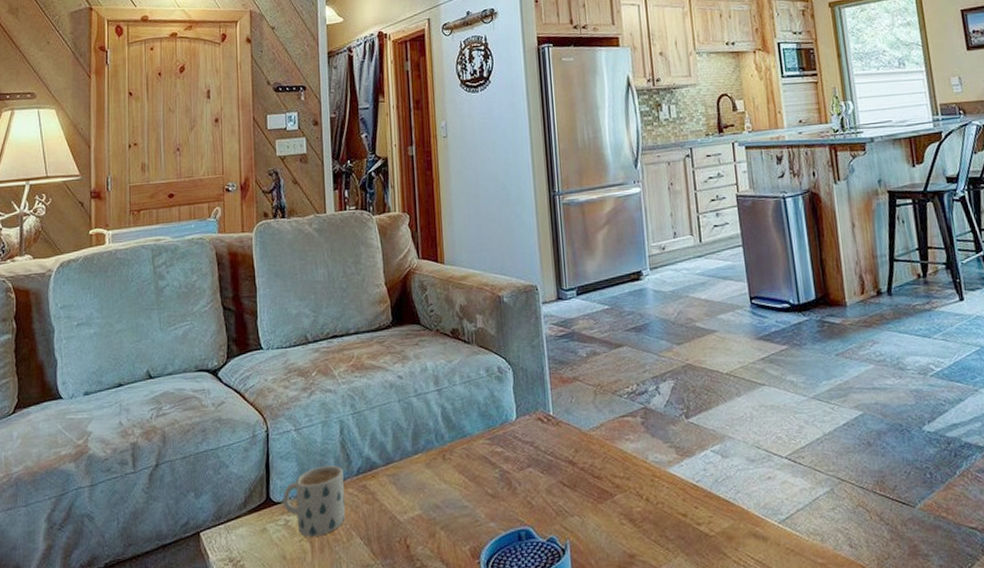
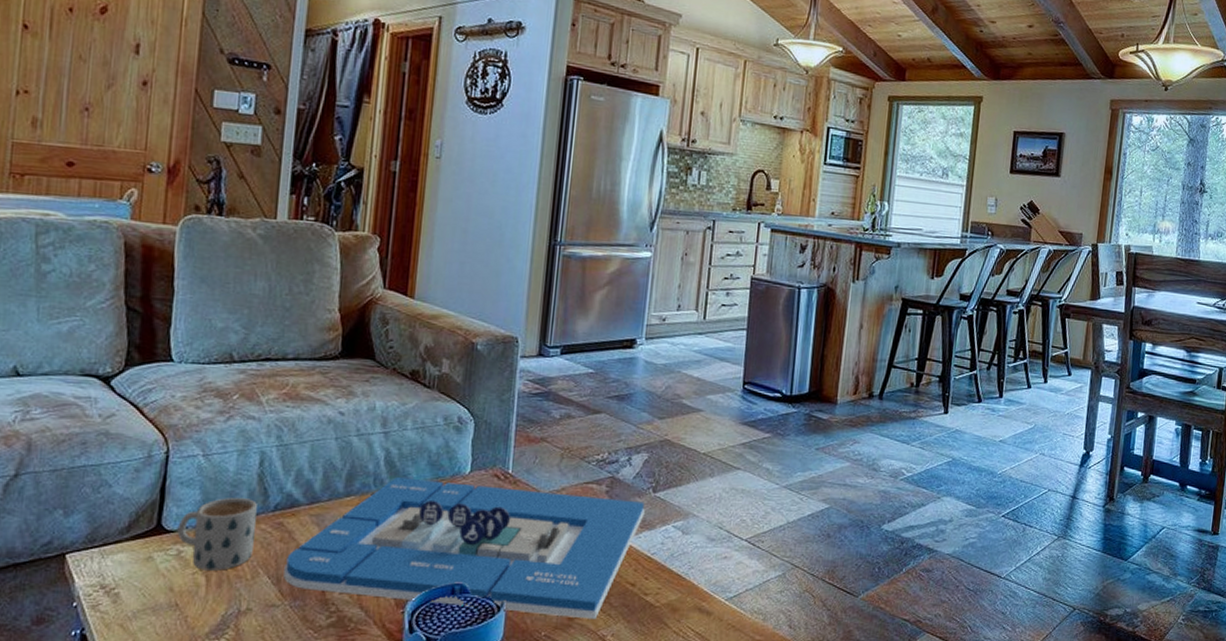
architectural model: none [372,429,682,555] -> present [283,477,645,619]

